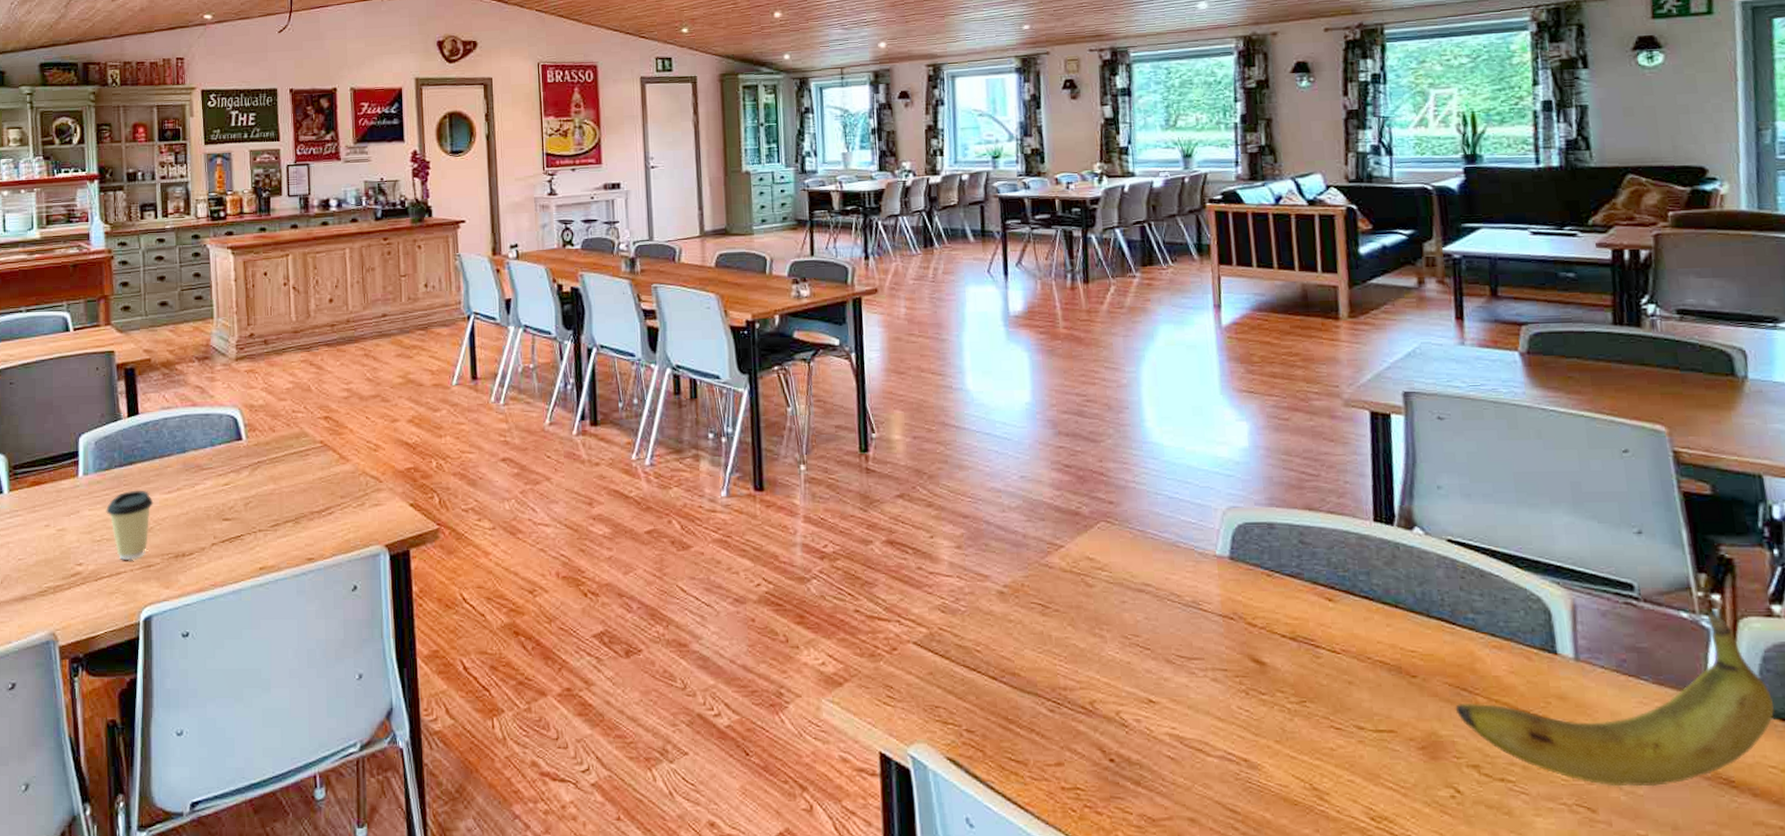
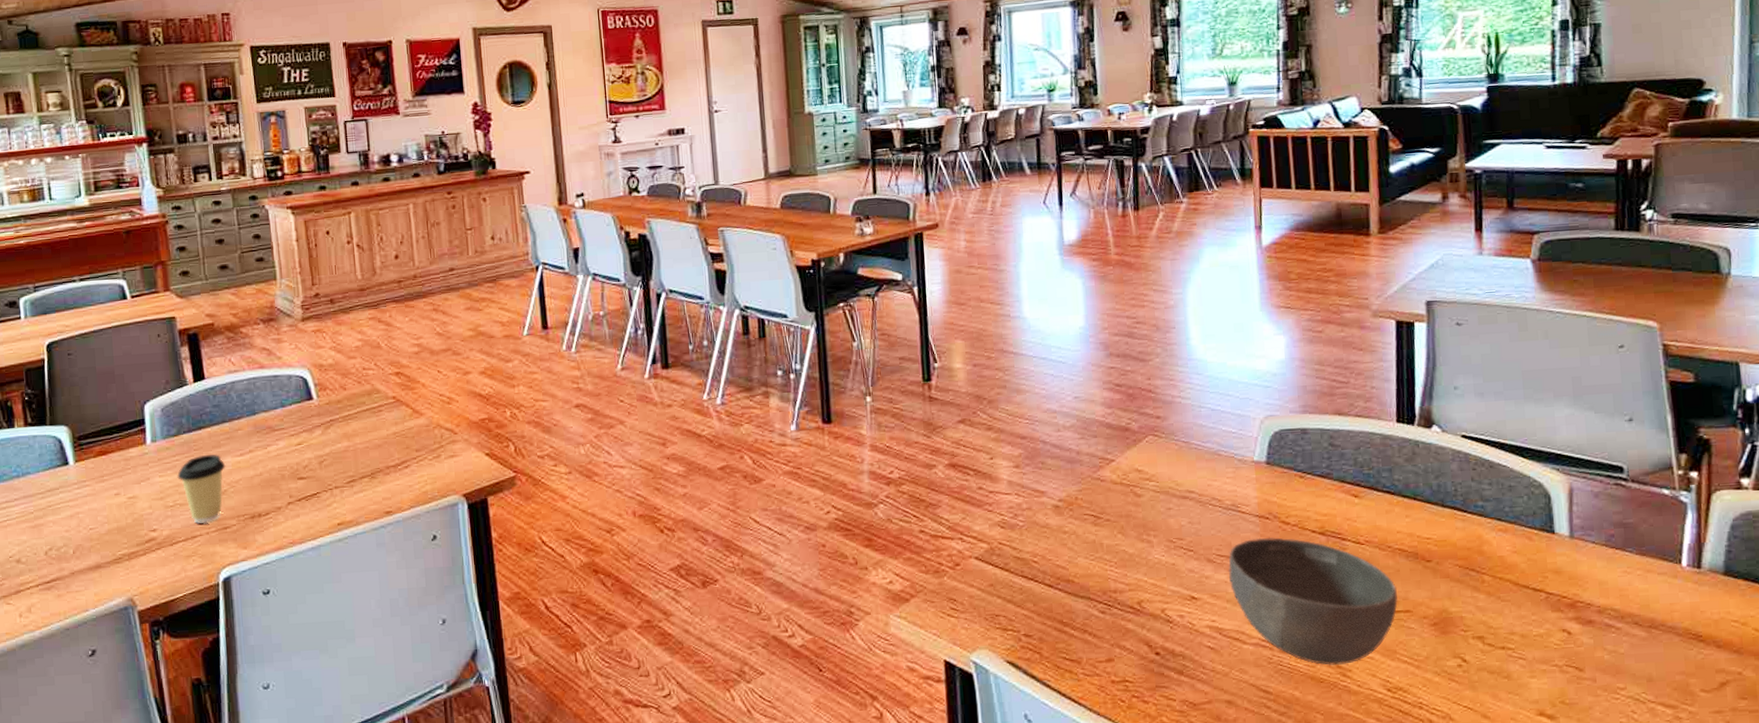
bowl: none [1189,639,1381,786] -> present [1228,537,1399,665]
banana: present [1455,612,1775,787] -> none [1464,488,1739,648]

